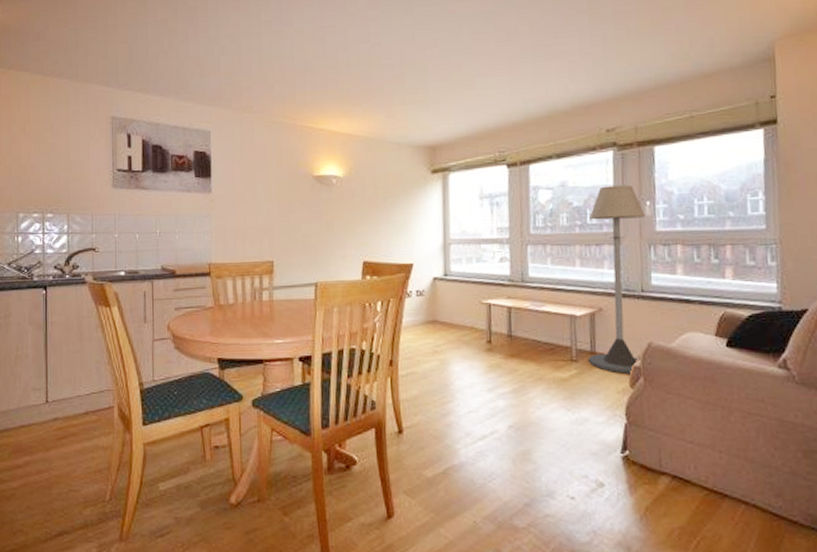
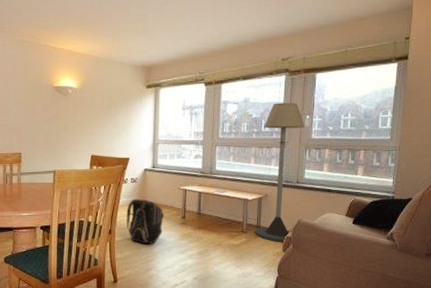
backpack: none [411,318,463,380] -> present [126,199,164,245]

